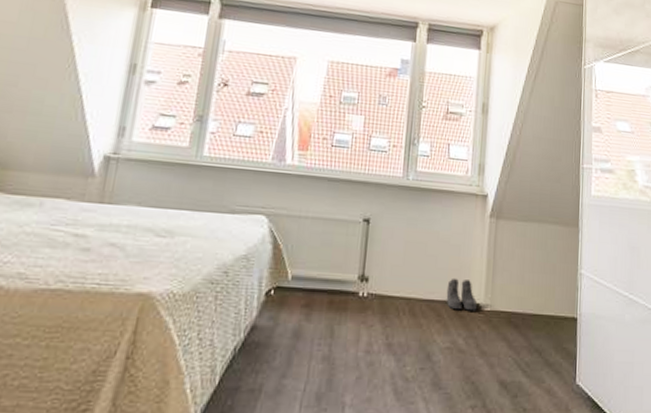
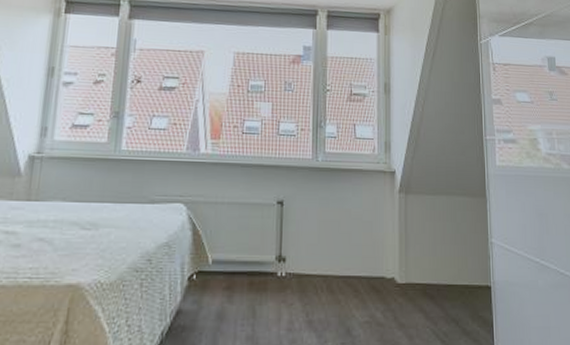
boots: present [446,278,478,311] -> none [362,253,393,285]

